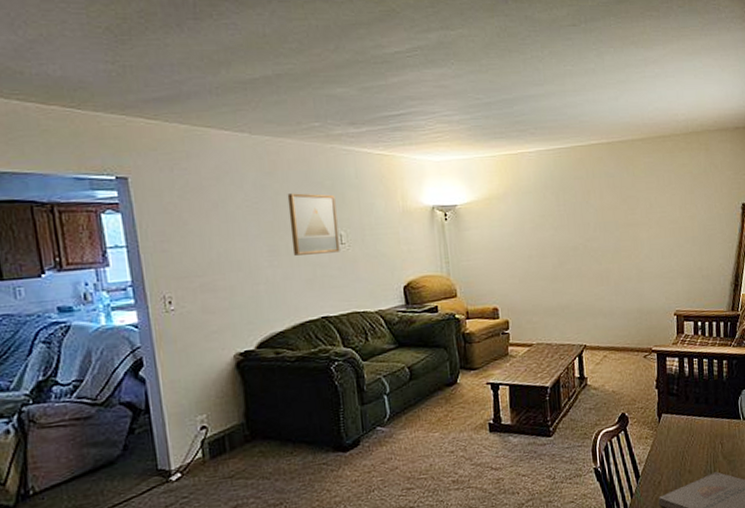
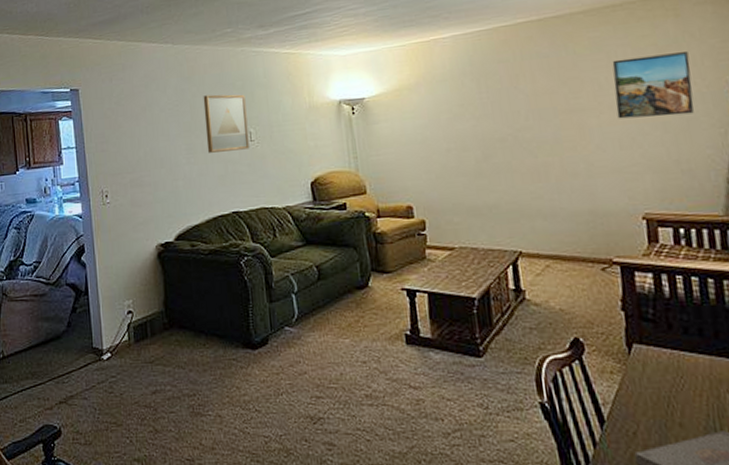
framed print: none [660,180,714,233] -> present [612,52,694,119]

